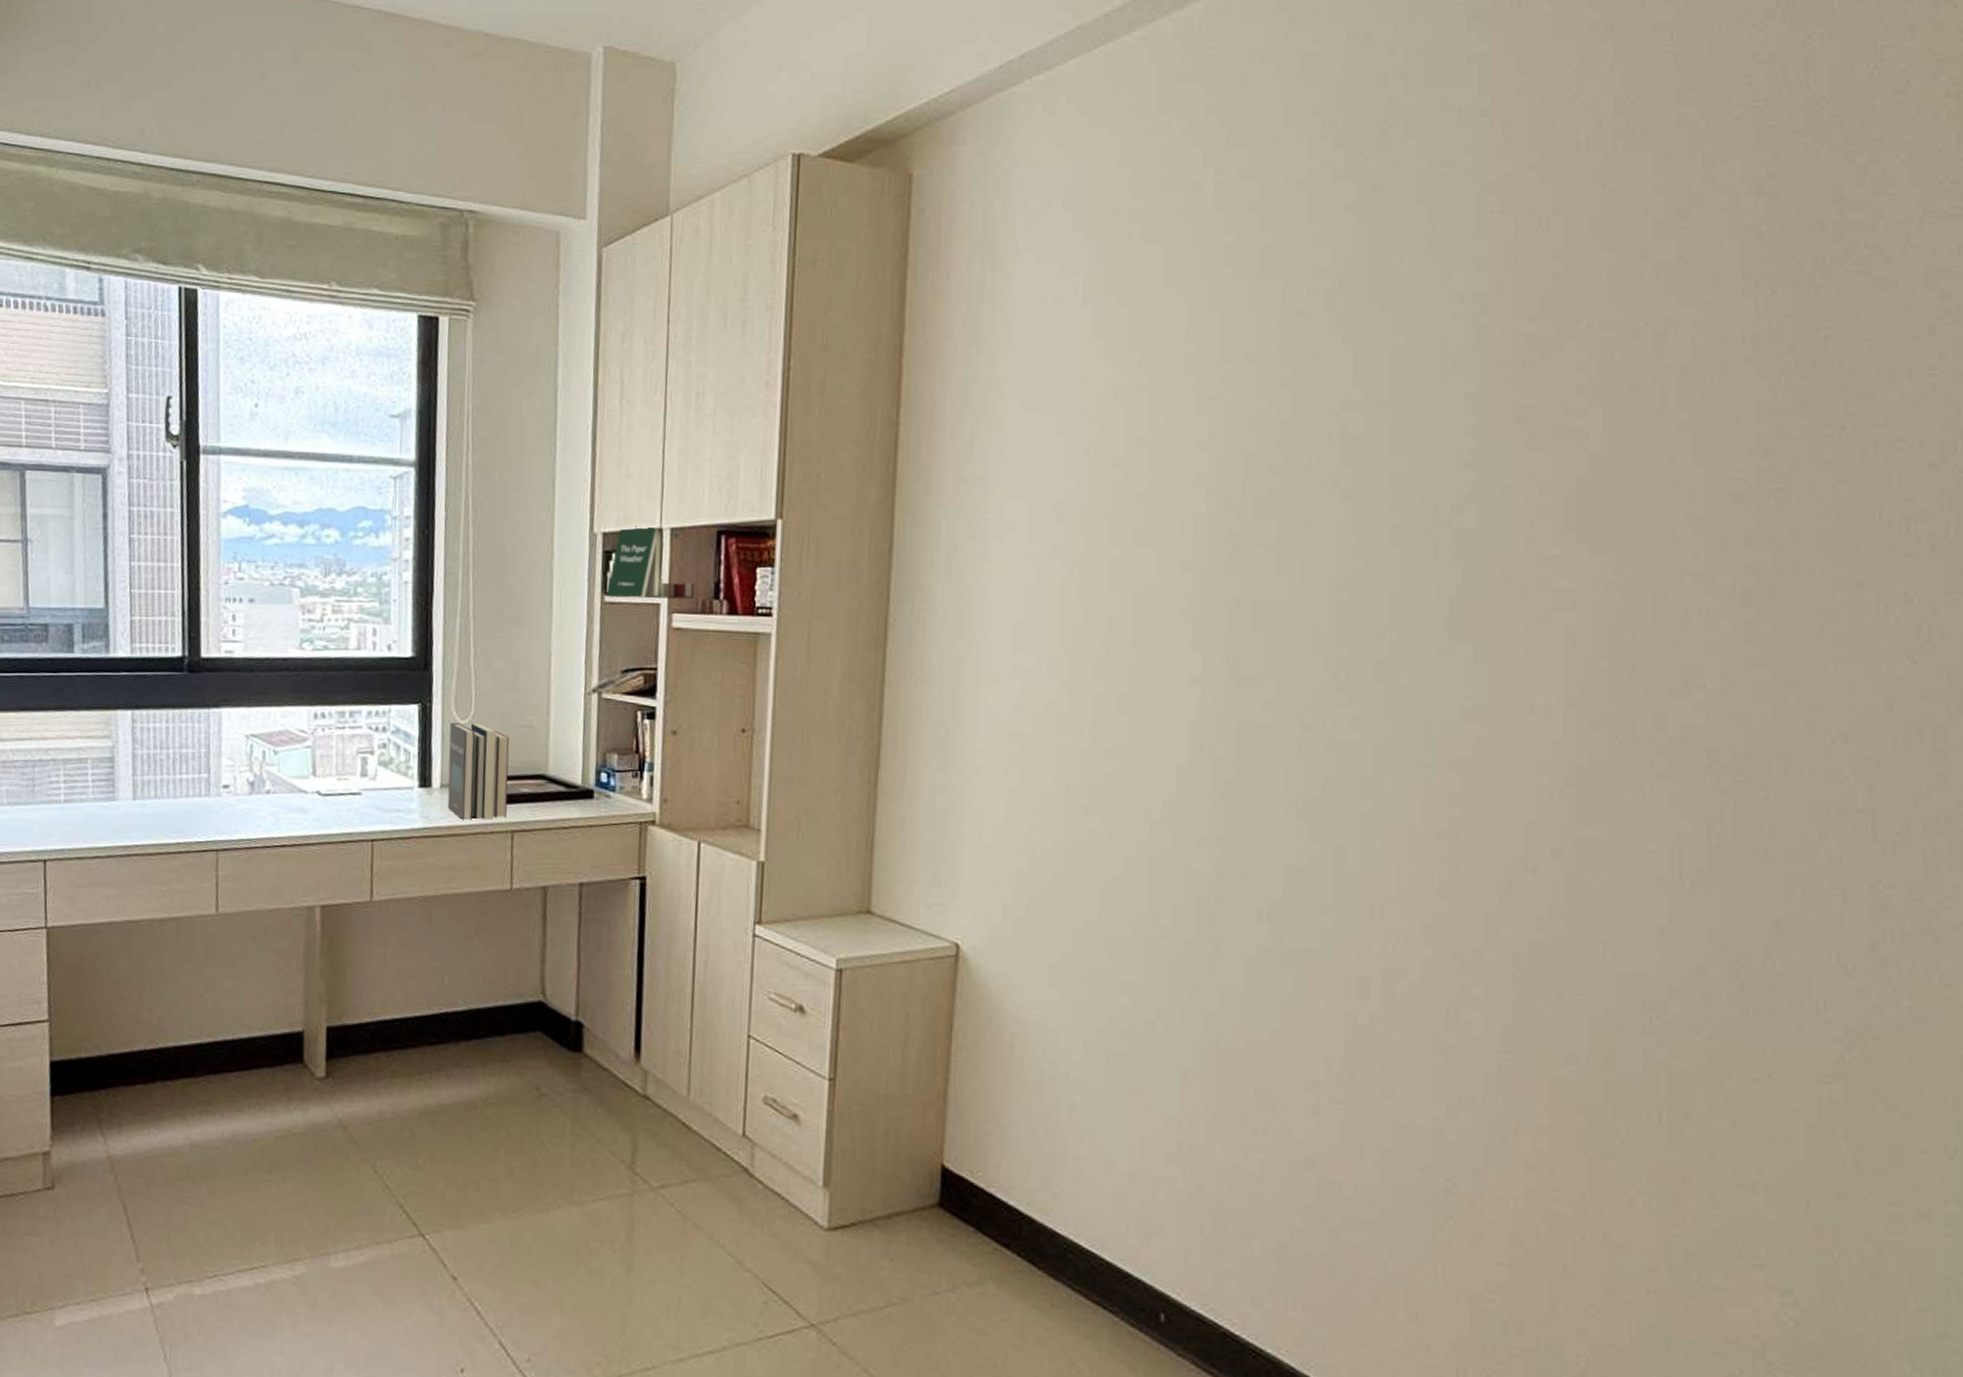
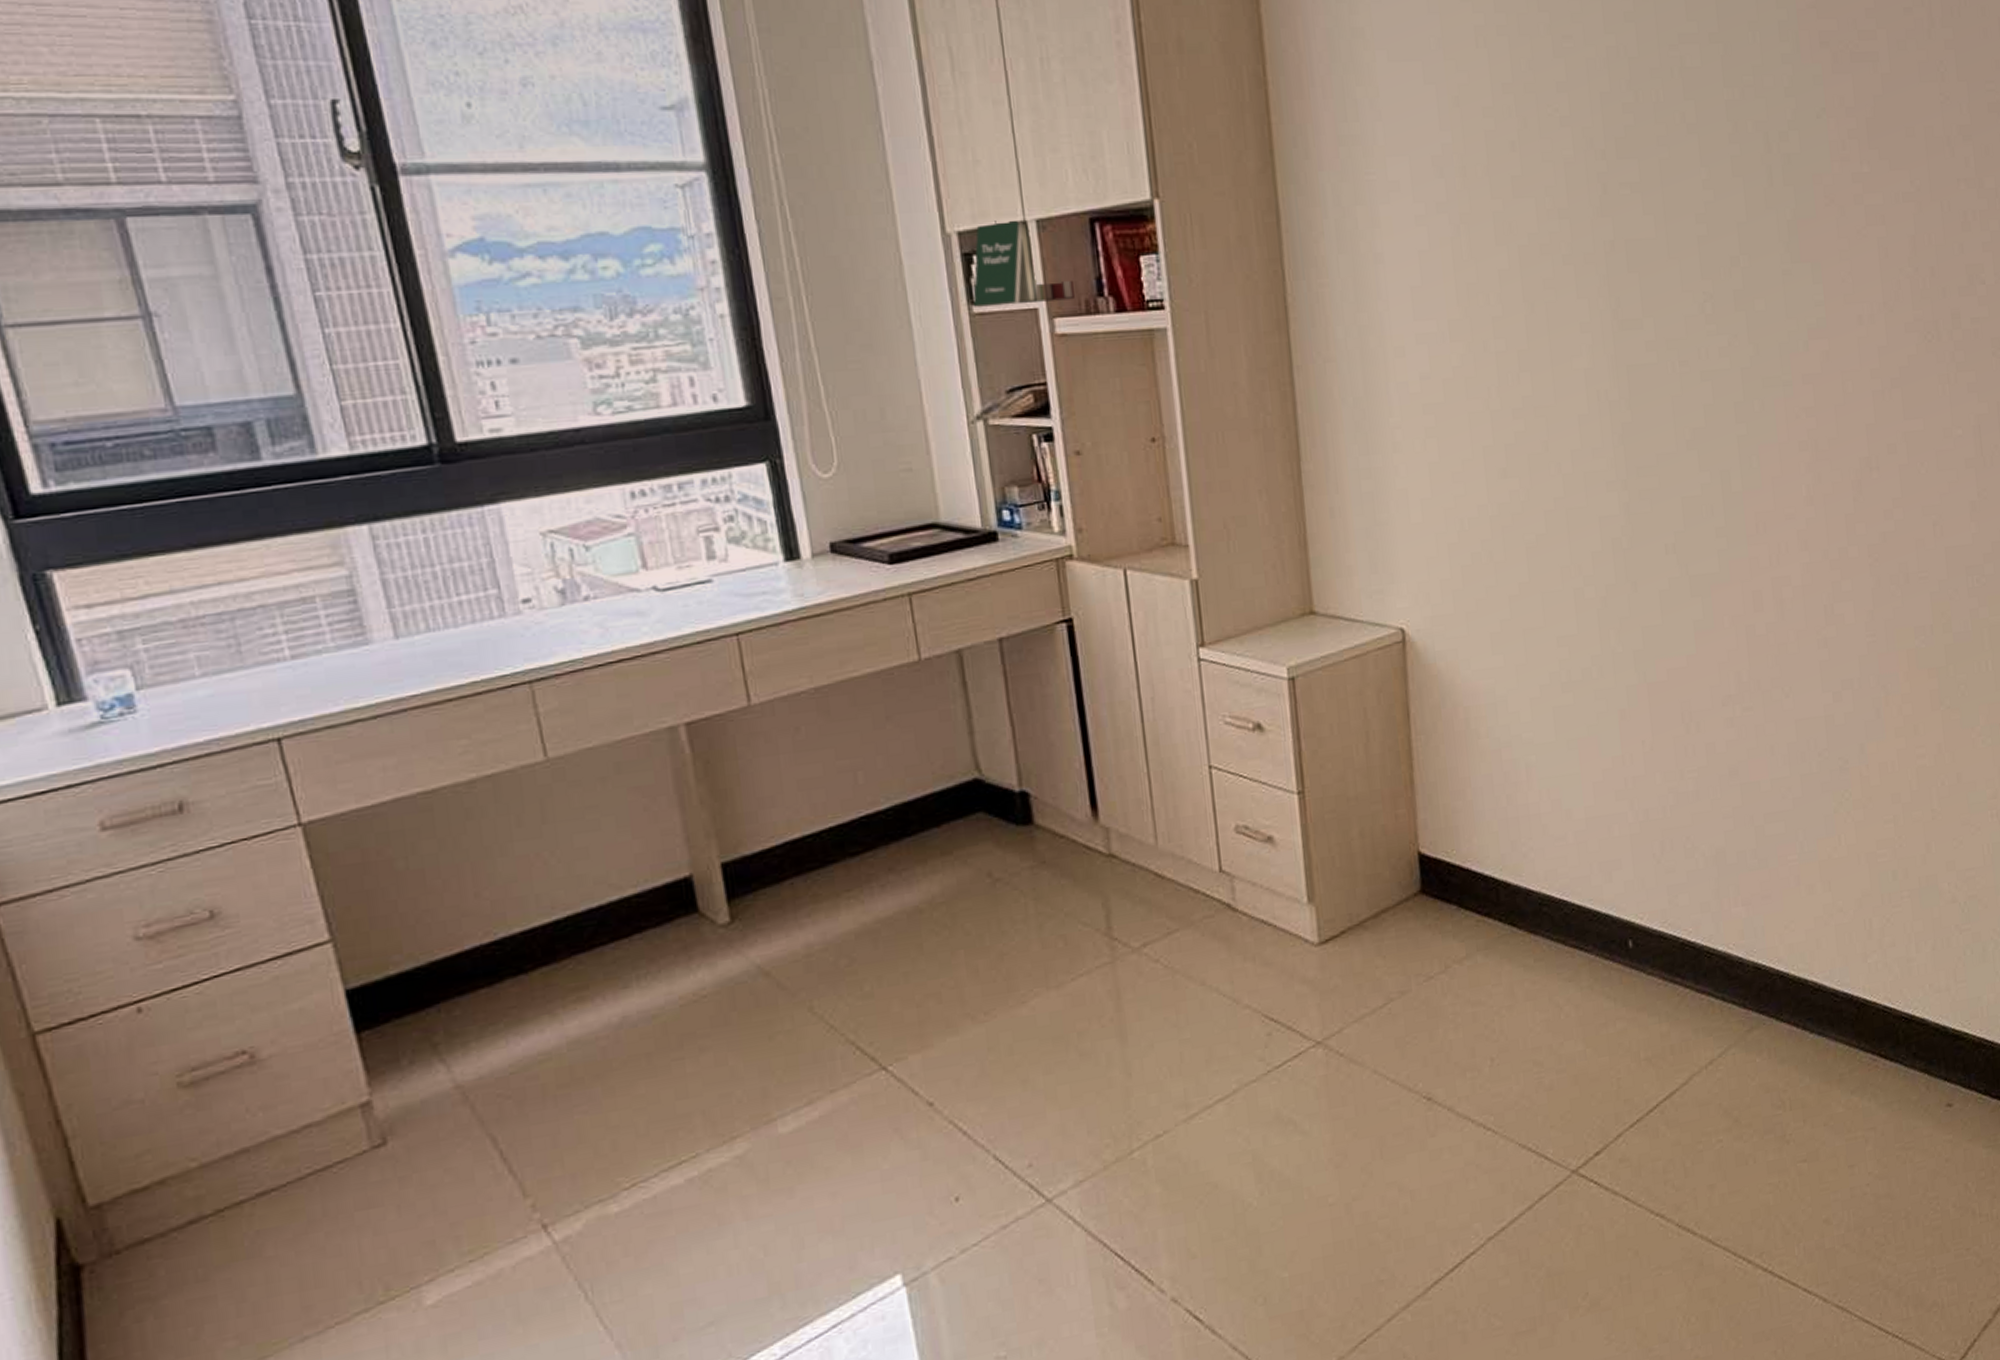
books: present [447,722,510,821] -> none [810,474,899,591]

